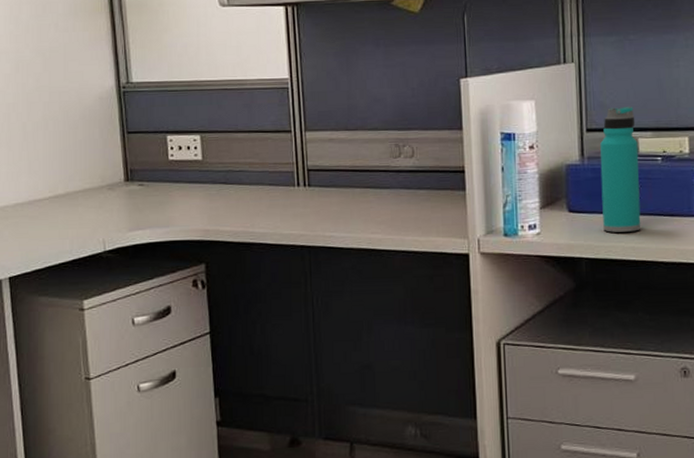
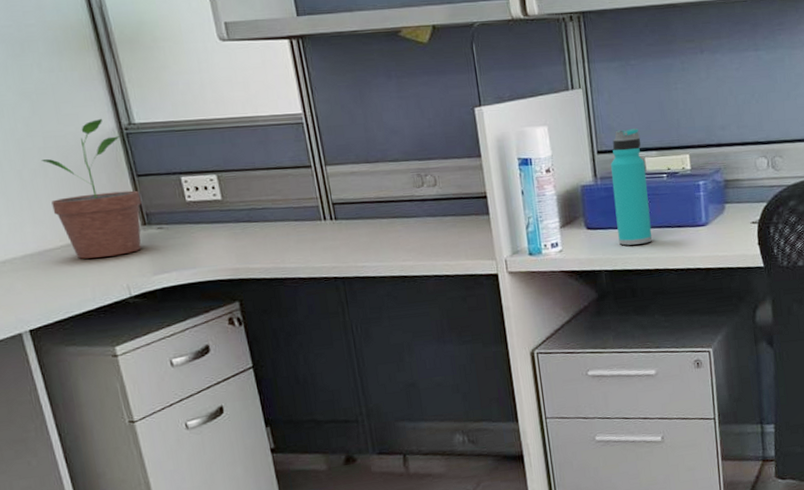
potted plant: none [45,76,127,211] -> present [42,118,142,259]

